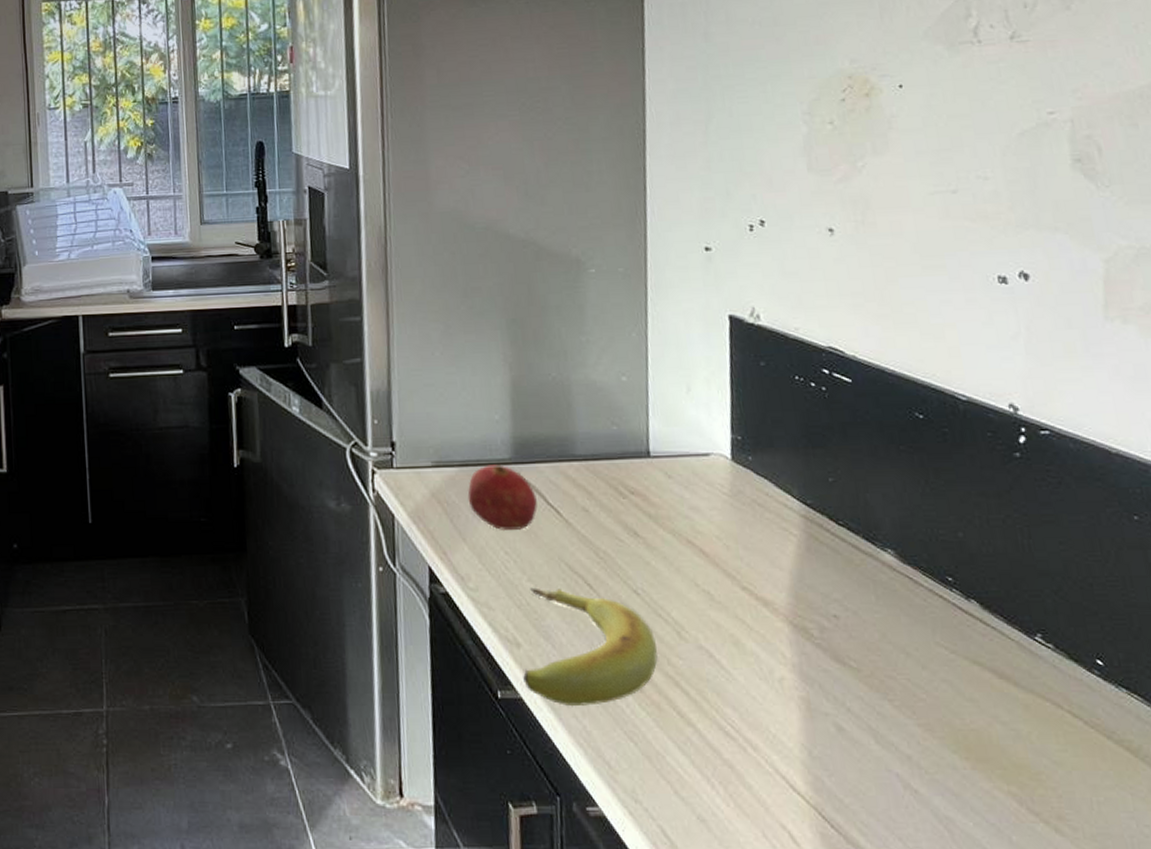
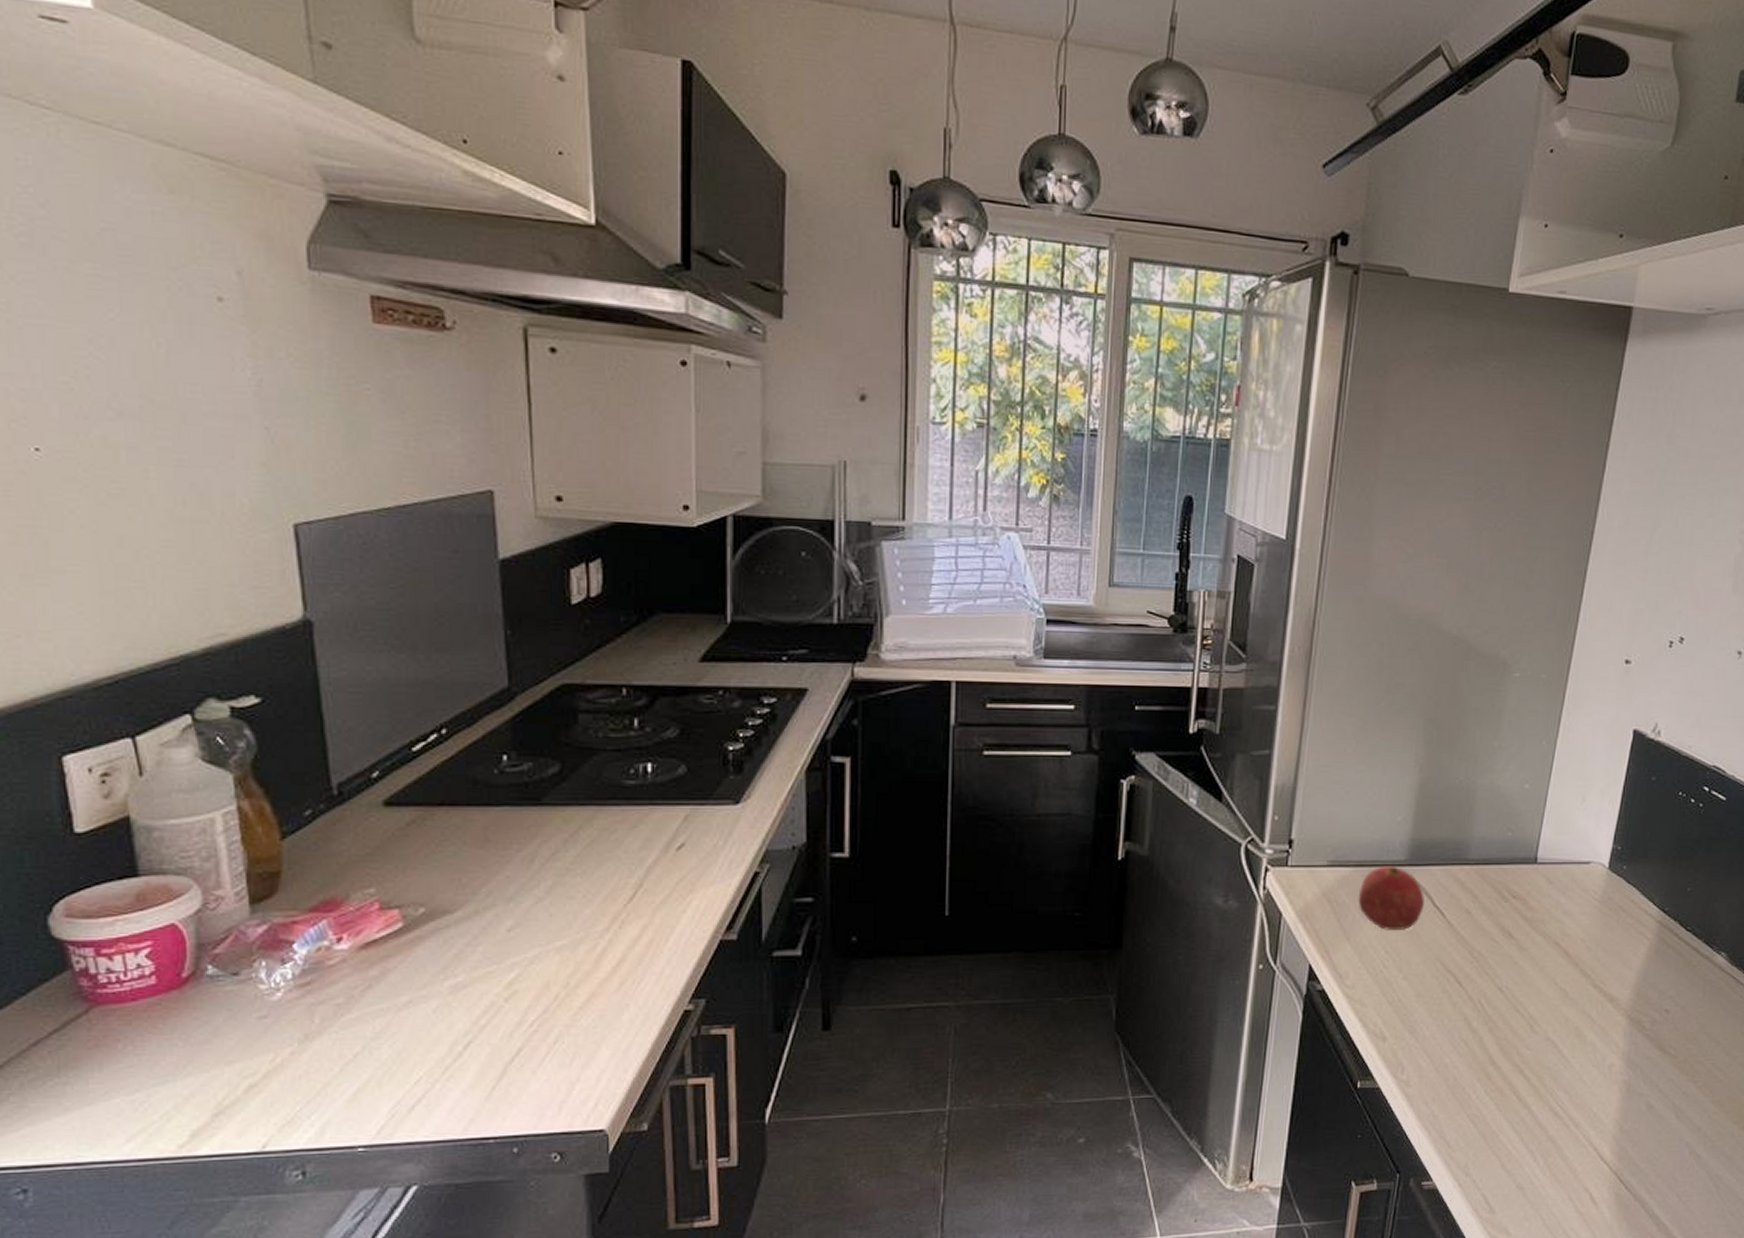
banana: present [523,587,658,707] -> none [1384,985,1510,1094]

